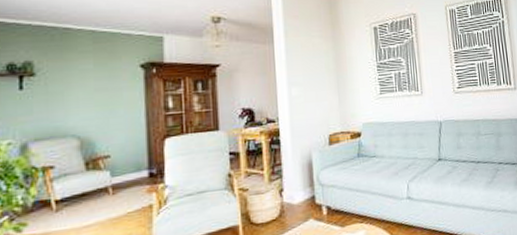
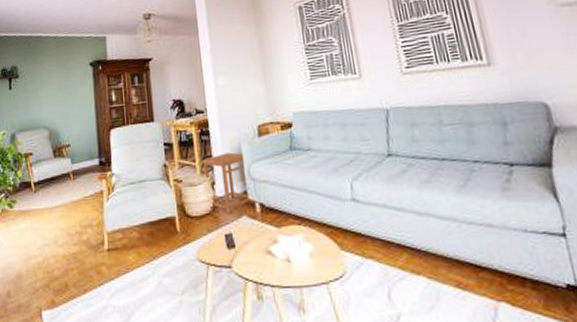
side table: none [271,160,321,218] -> present [202,152,254,213]

